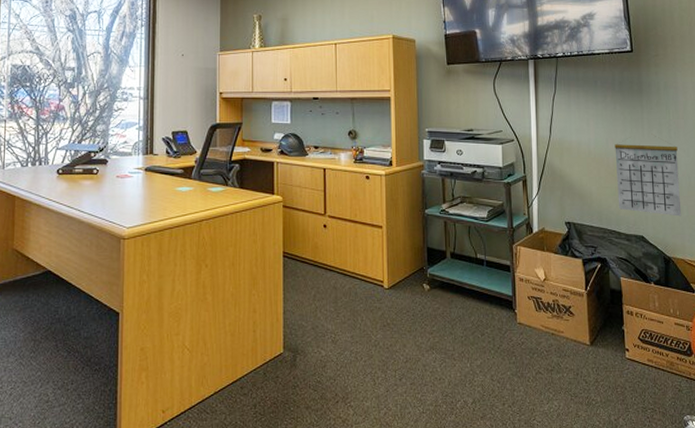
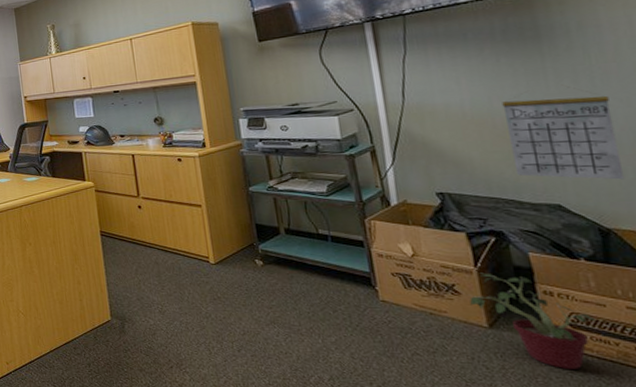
potted plant: none [580,295,657,379] -> present [469,272,597,369]

